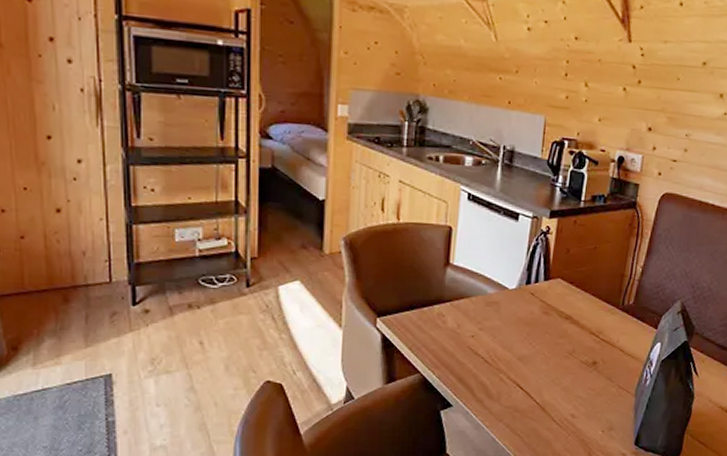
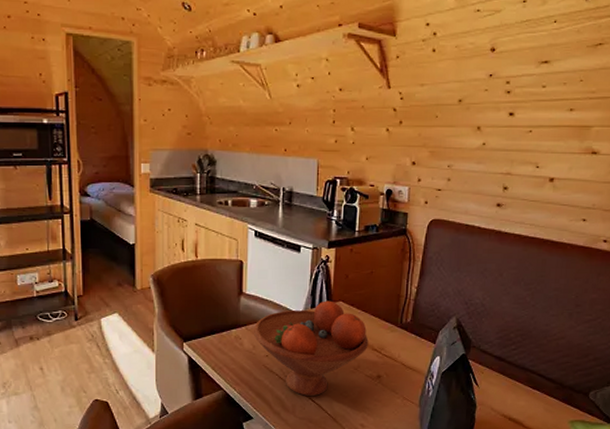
fruit bowl: none [458,277,587,382] -> present [253,300,369,396]

